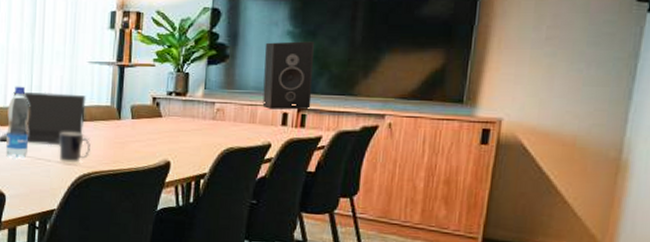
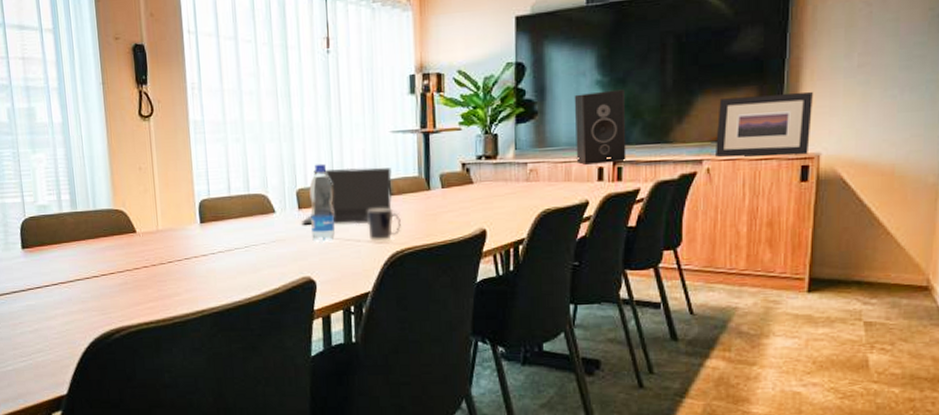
picture frame: none [398,58,499,119] -> present [716,92,813,158]

